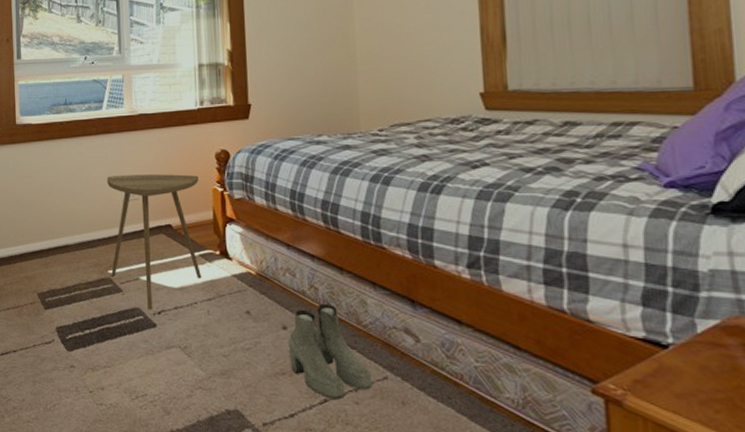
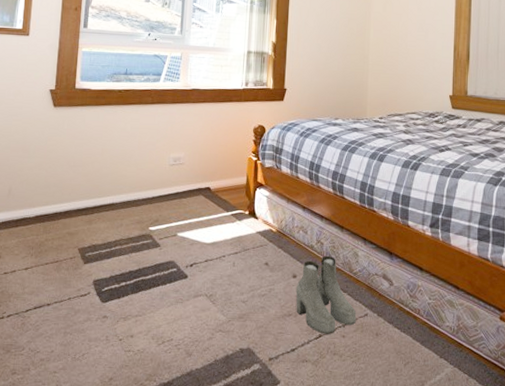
side table: present [107,174,201,311] -> none [152,141,238,263]

